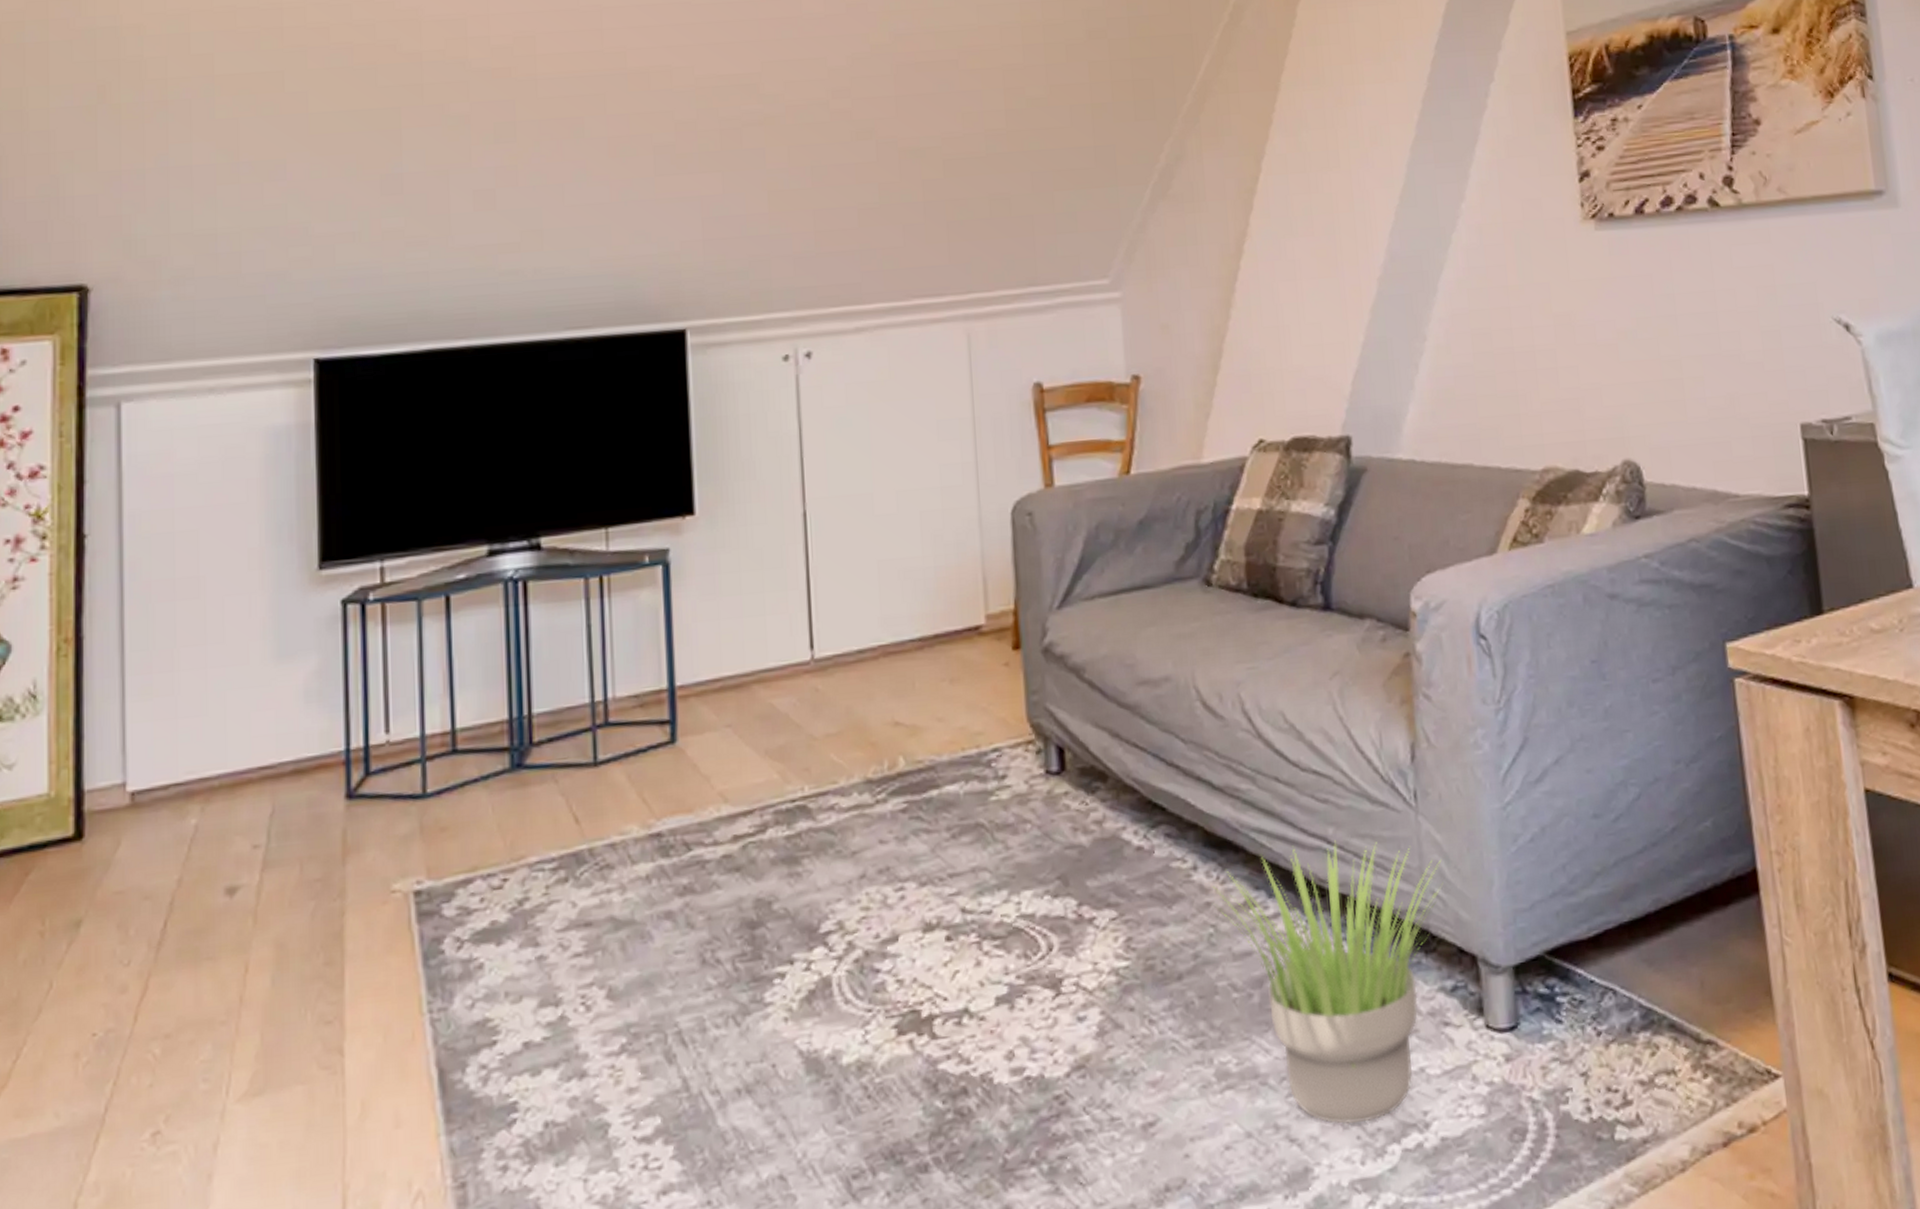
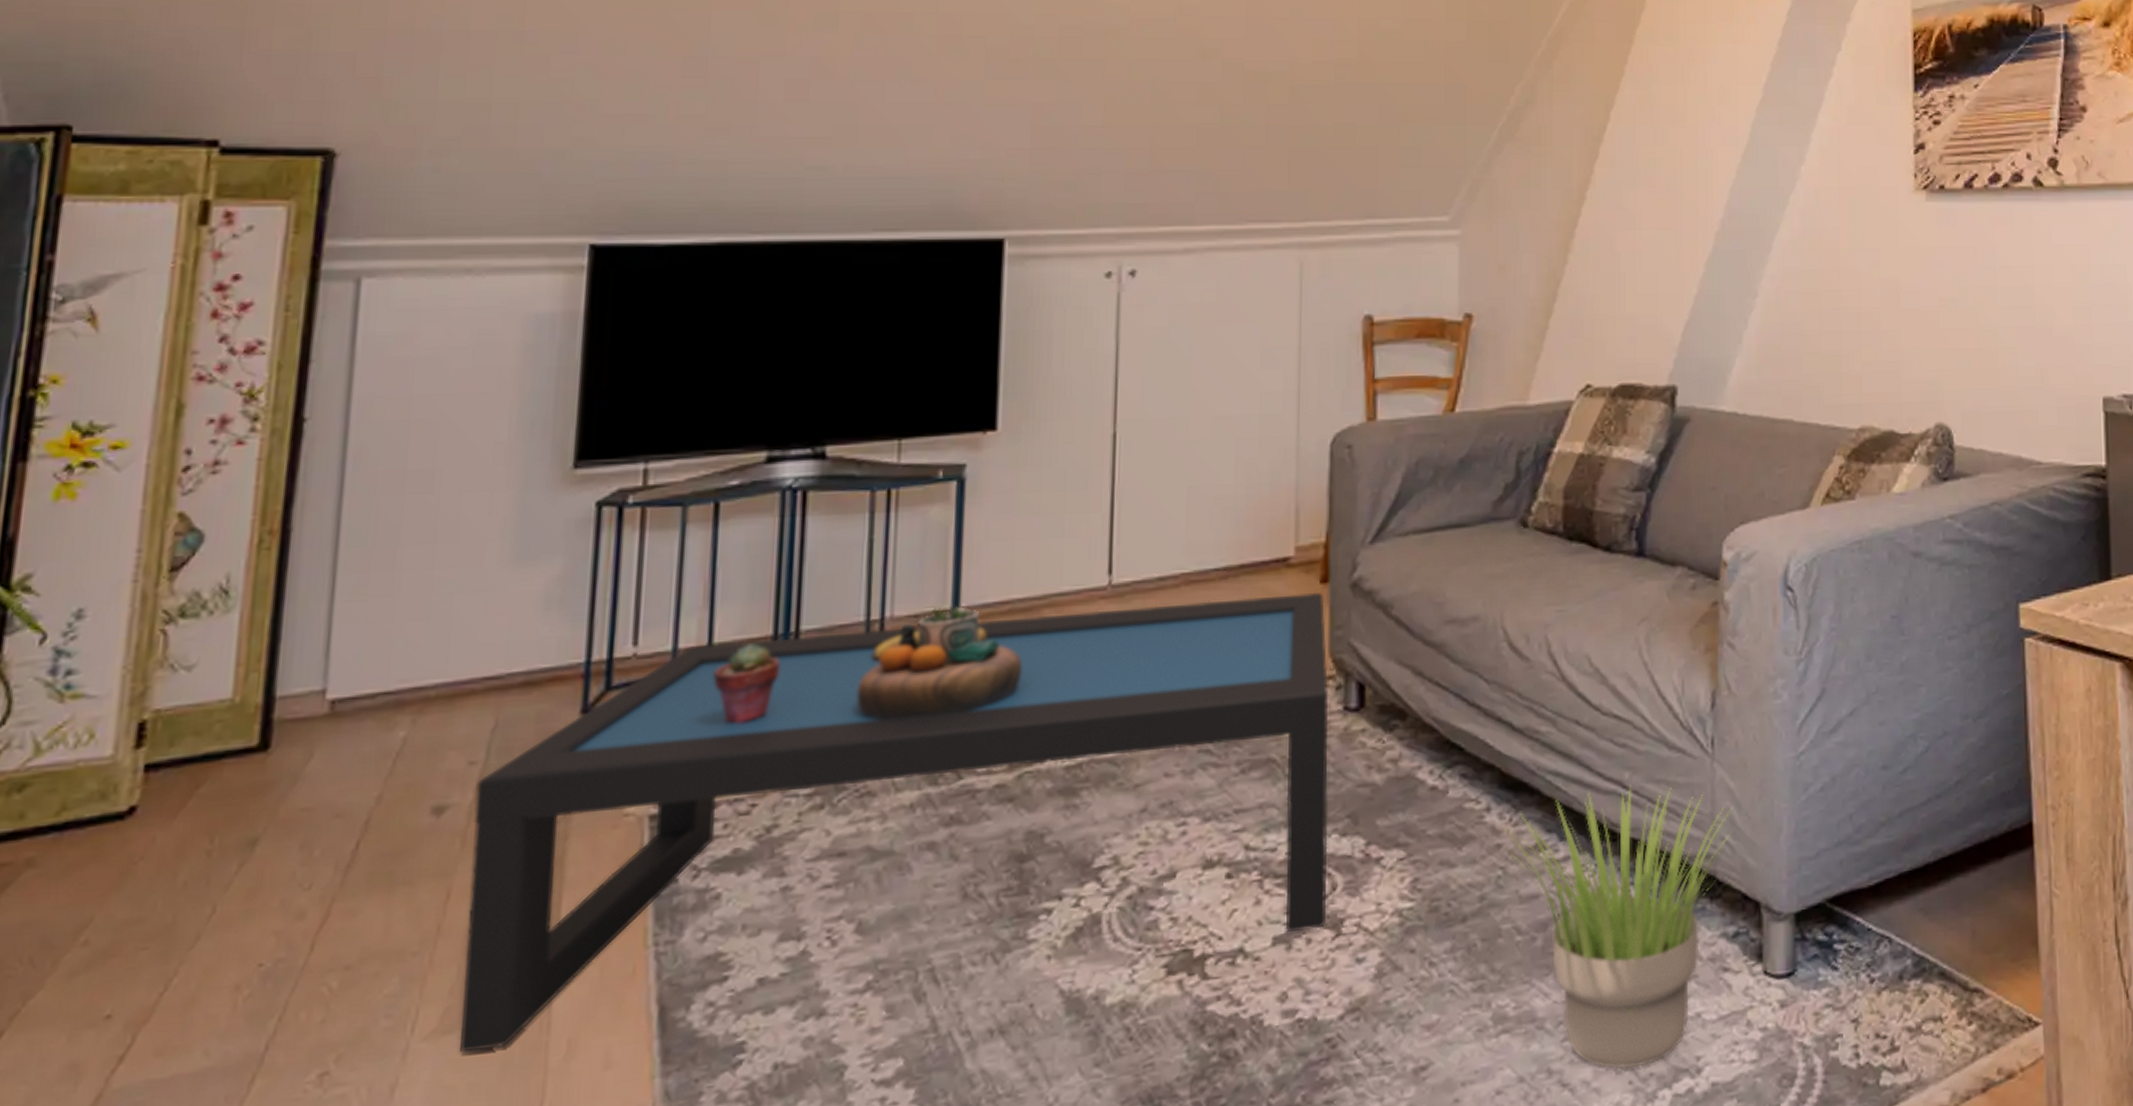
coffee table: none [261,658,1045,1114] -> present [458,592,1329,1053]
potted succulent: none [459,728,517,805] -> present [713,644,780,725]
decorative bowl: none [588,684,738,797] -> present [856,605,1022,721]

